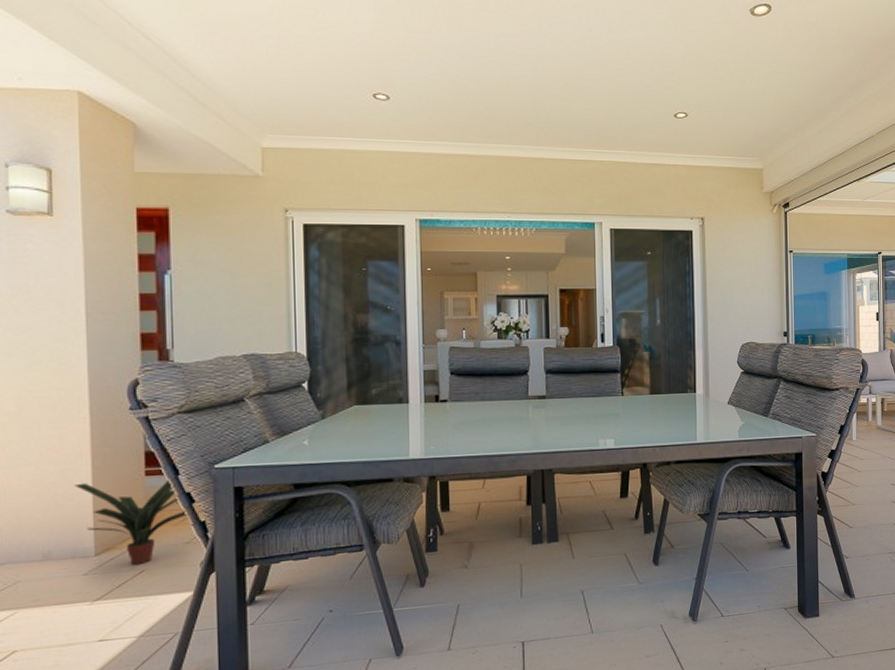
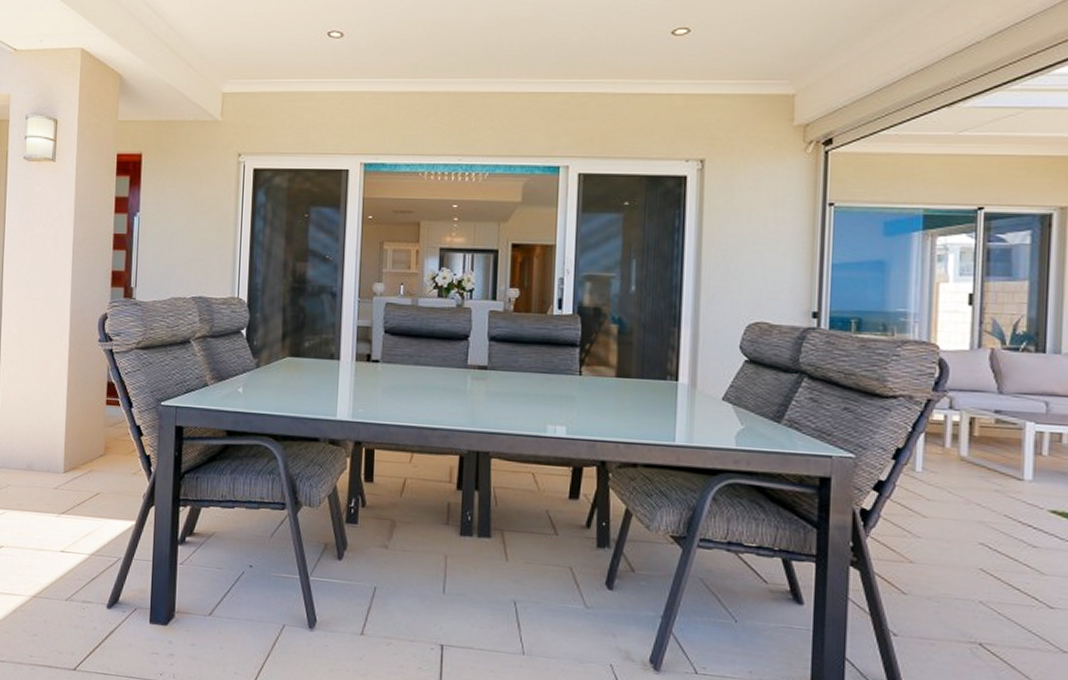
potted plant: present [75,479,190,566] -> none [54,404,138,488]

